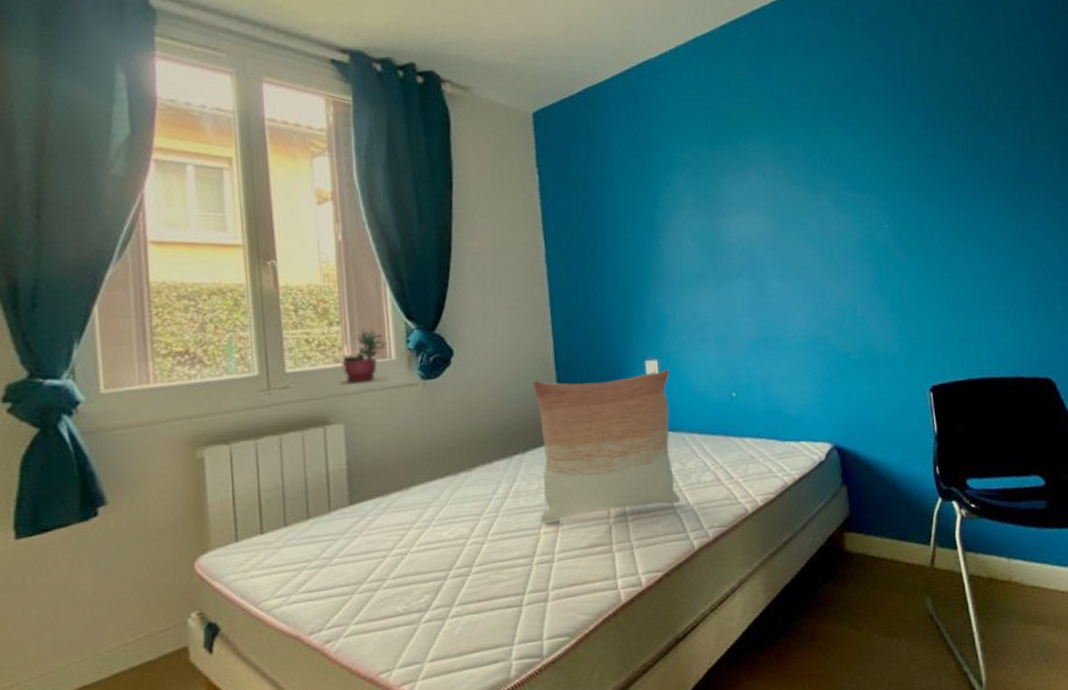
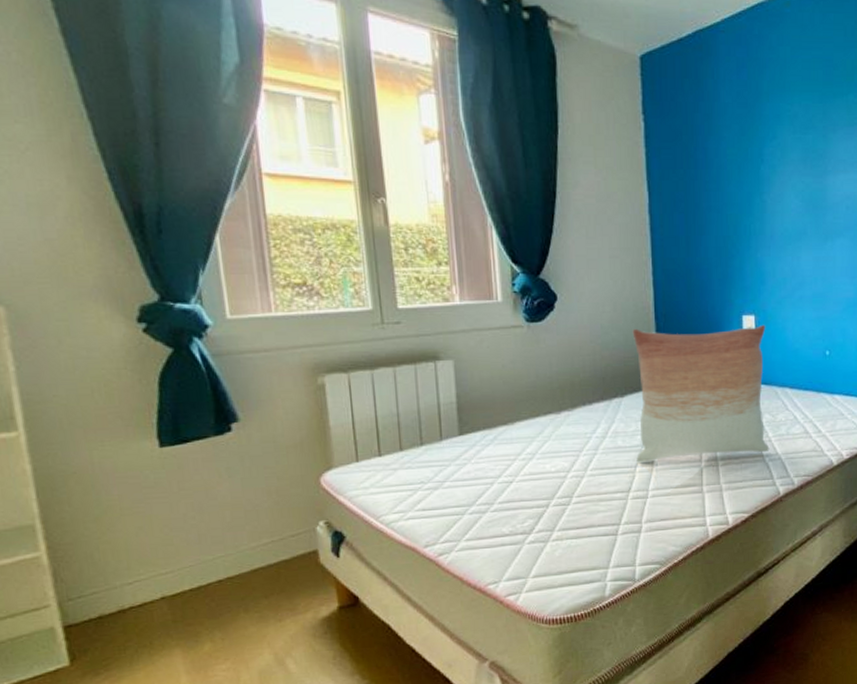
succulent plant: present [339,328,390,387] -> none [449,270,496,325]

